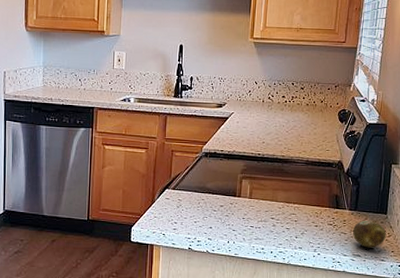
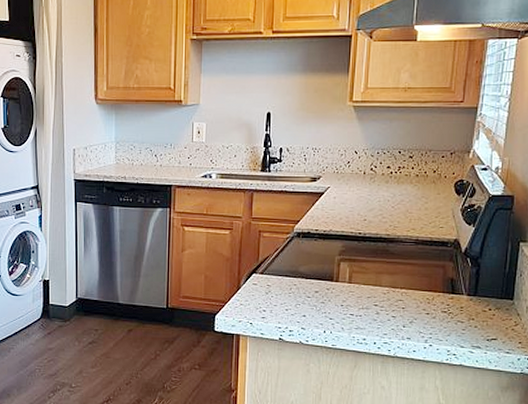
fruit: present [352,220,386,248] -> none [471,307,512,339]

